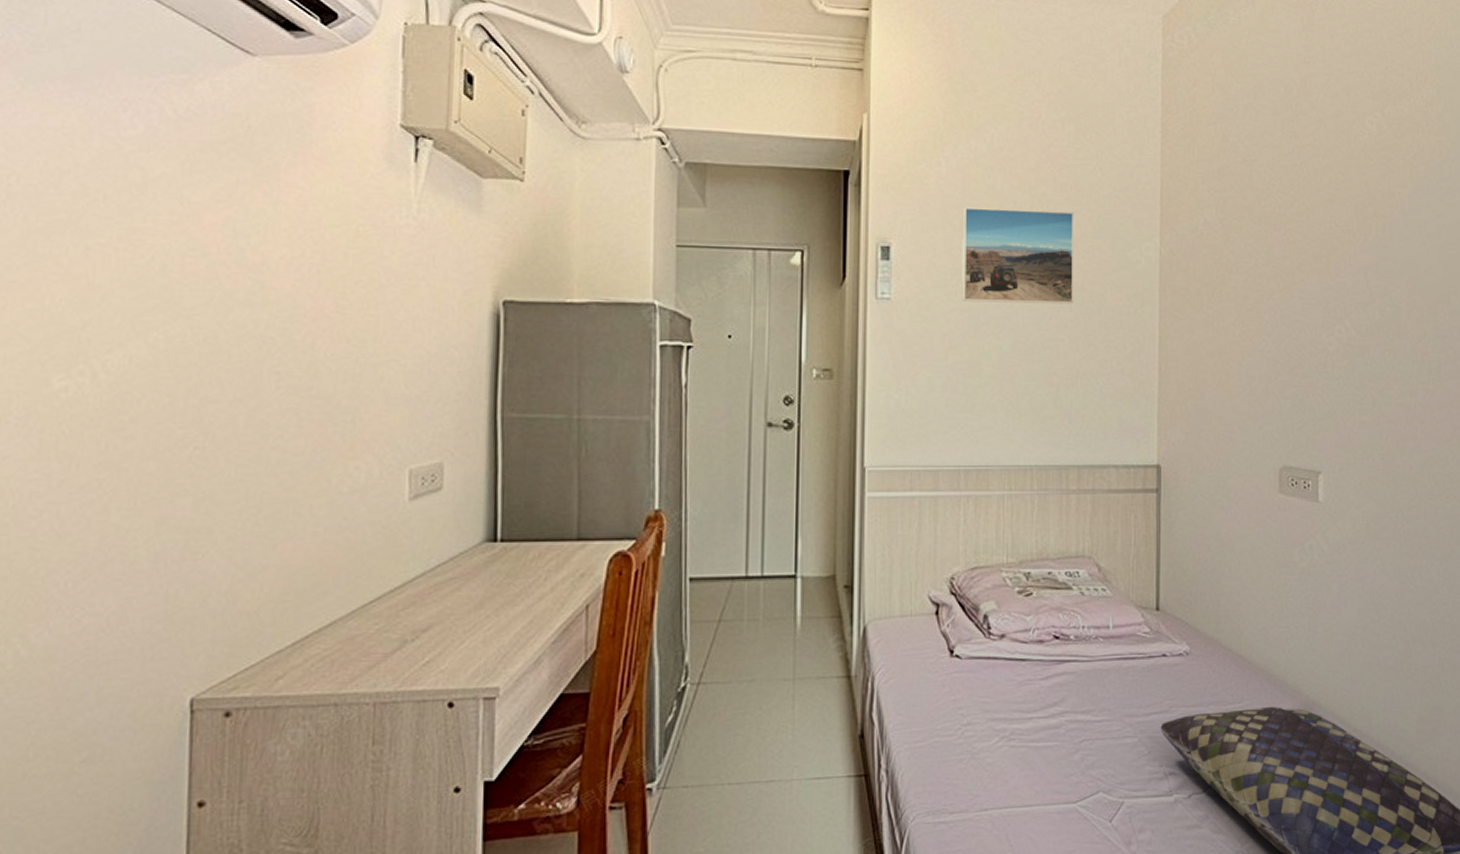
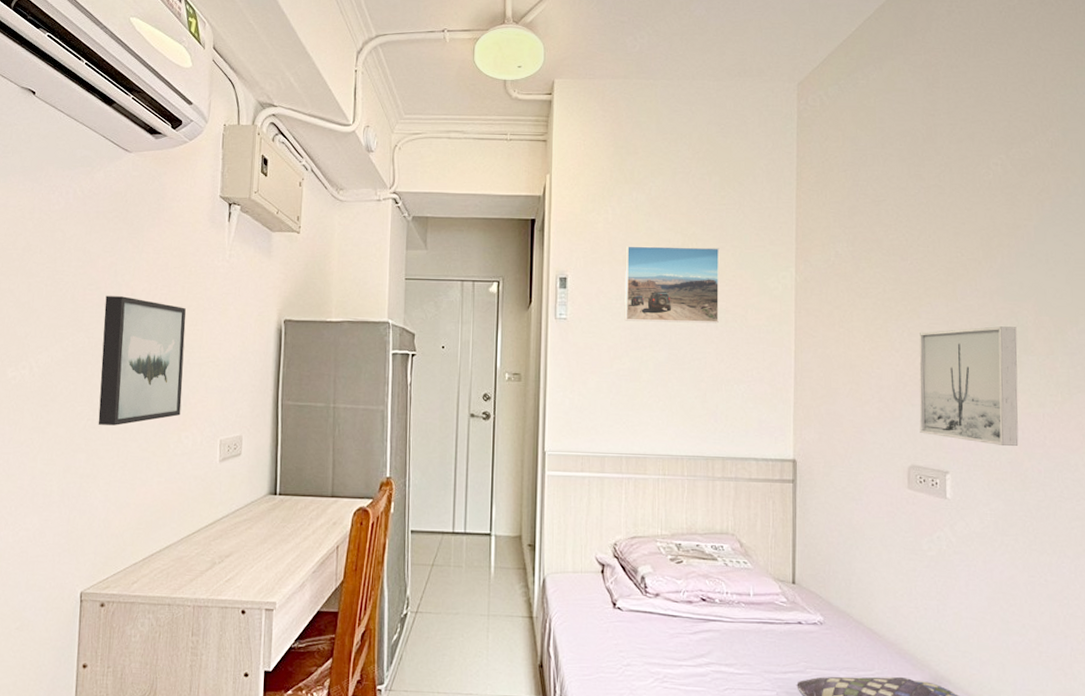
wall art: none [212,266,352,455] -> present [98,296,186,426]
wall art: none [1291,306,1391,440] -> present [919,326,1019,446]

